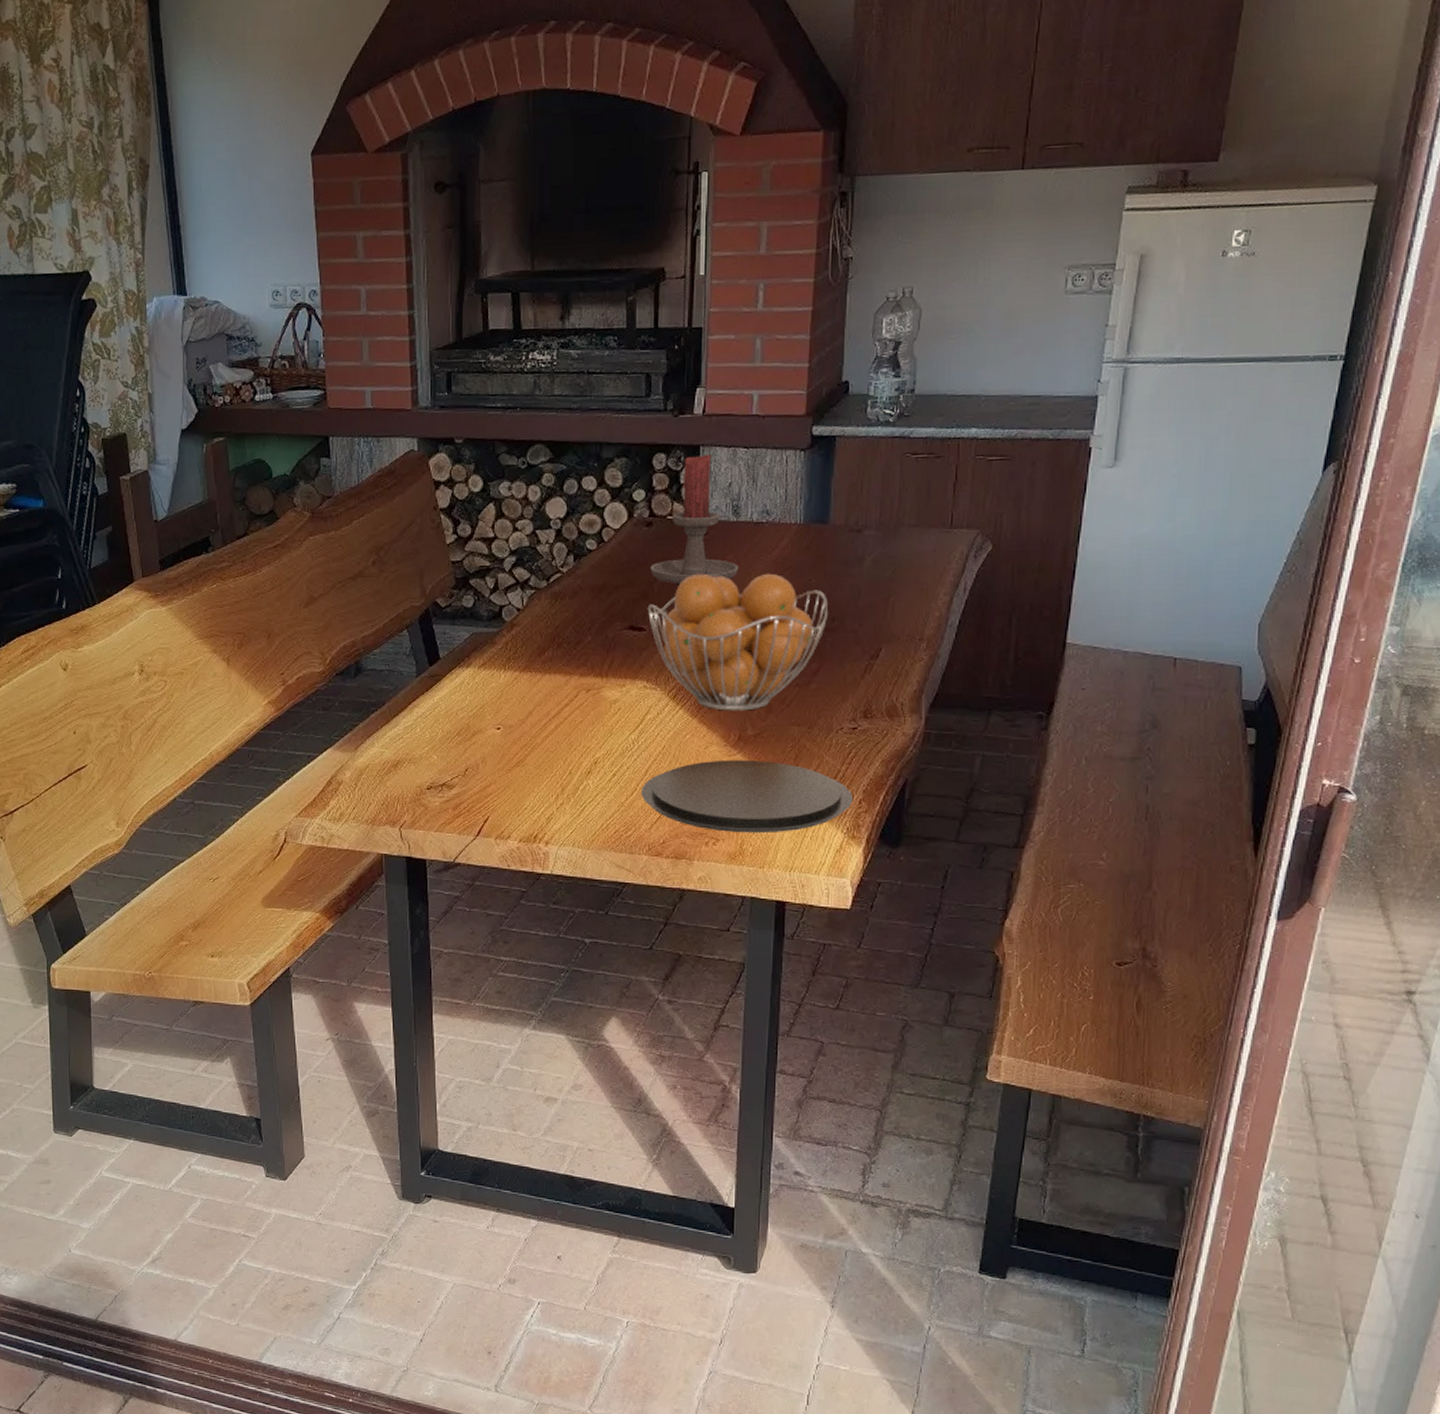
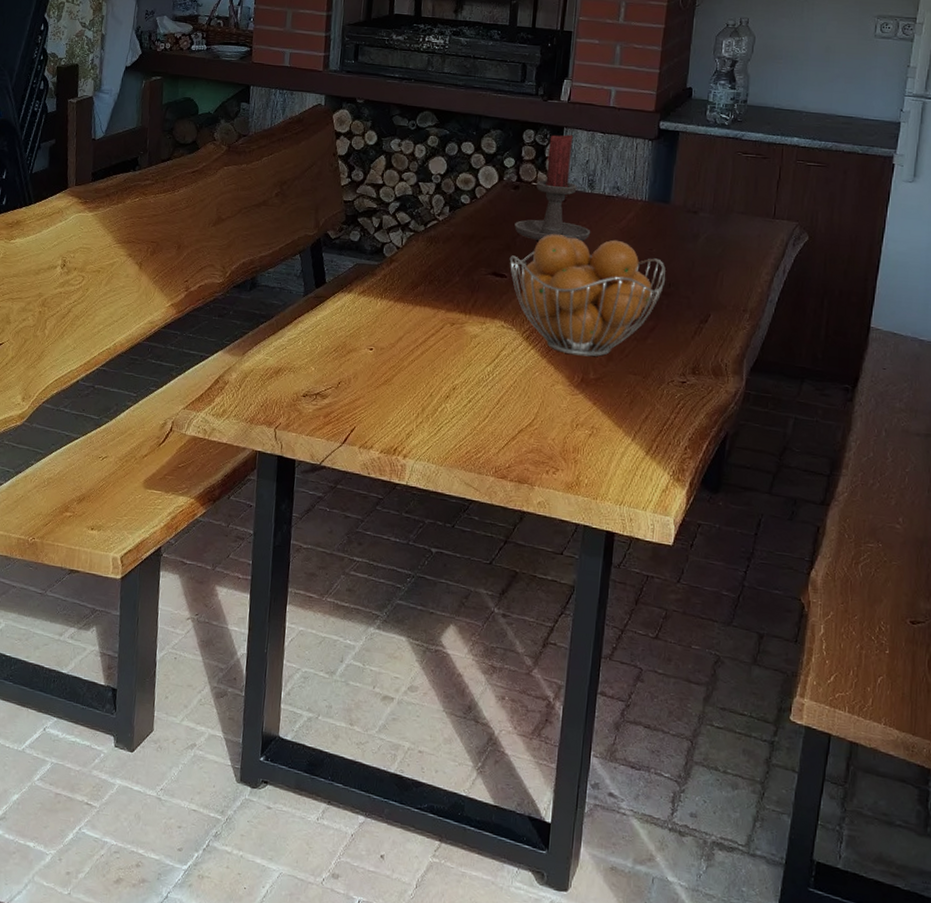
plate: present [640,759,854,834] -> none [491,397,680,469]

